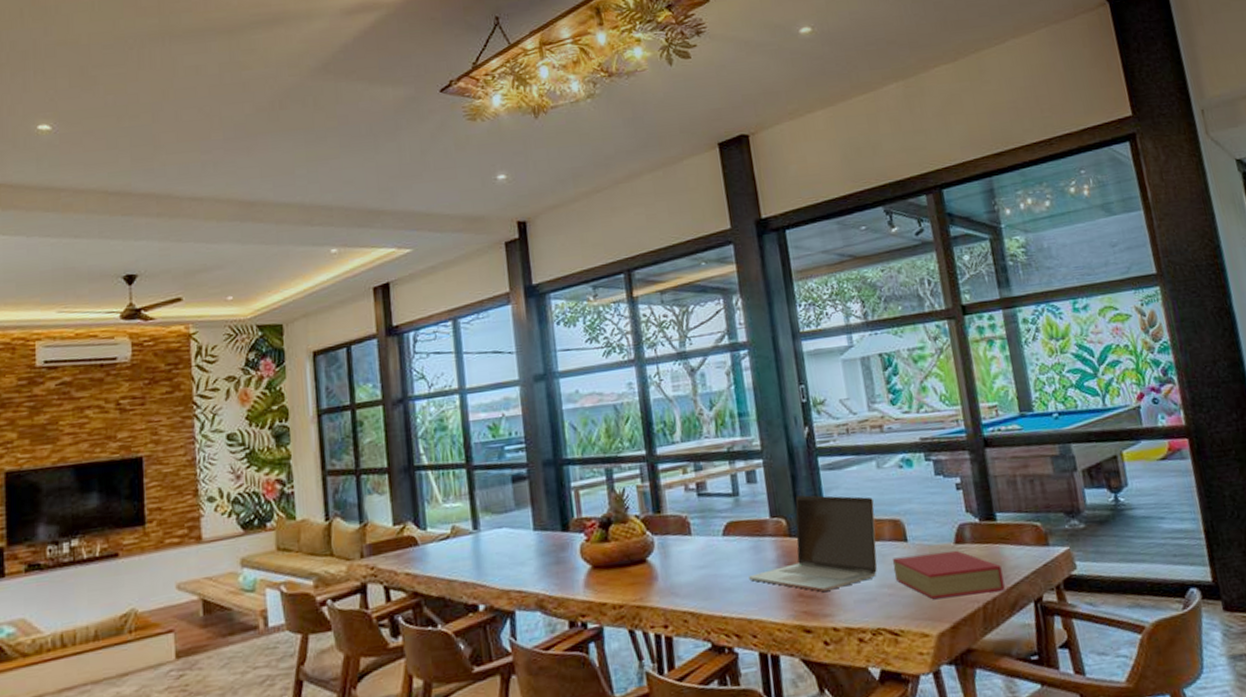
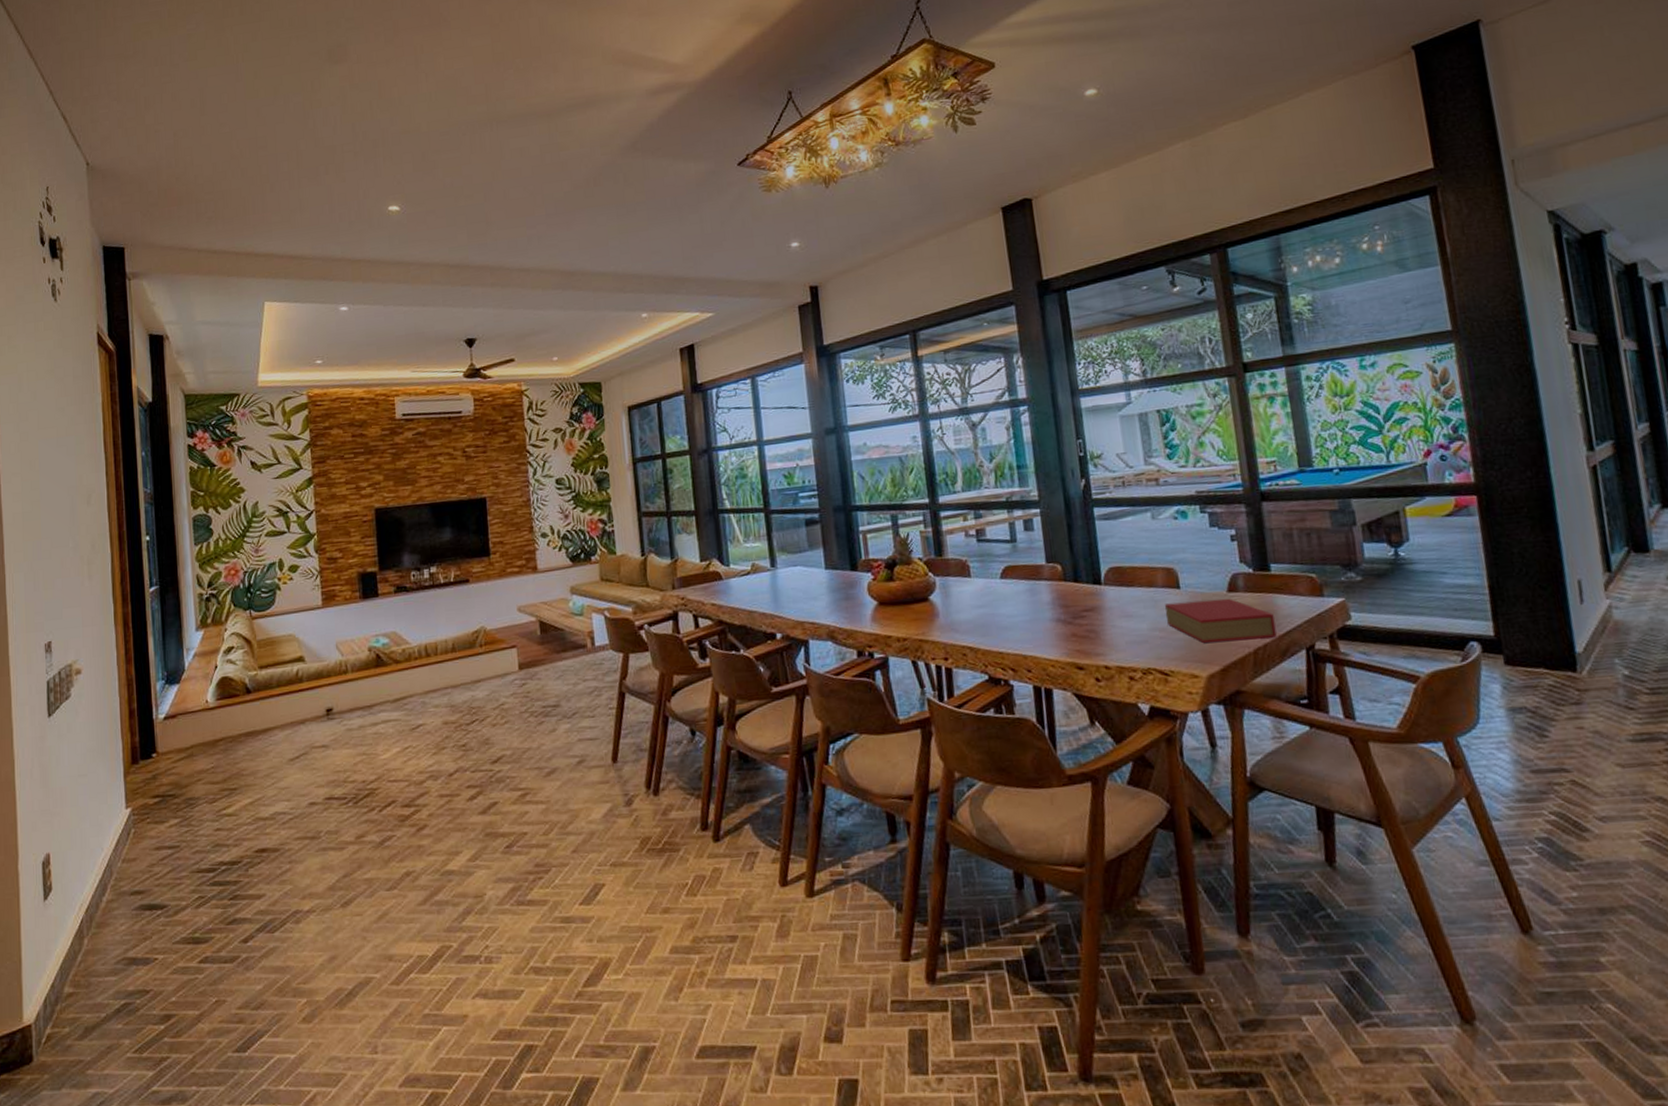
laptop: present [749,495,878,593] -> none [1025,542,1150,633]

